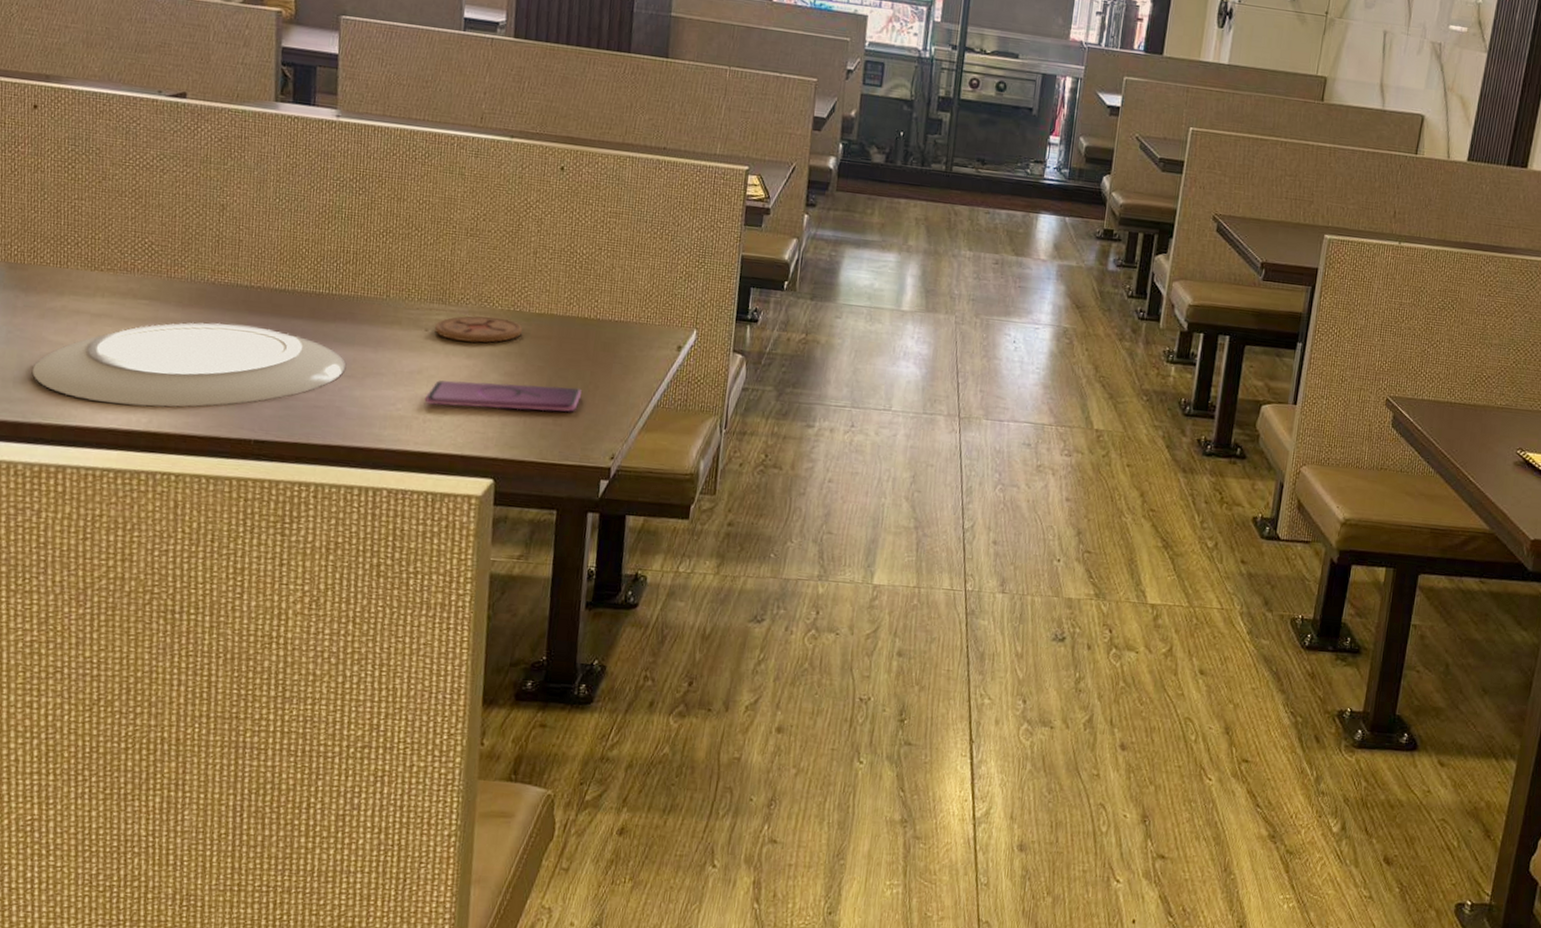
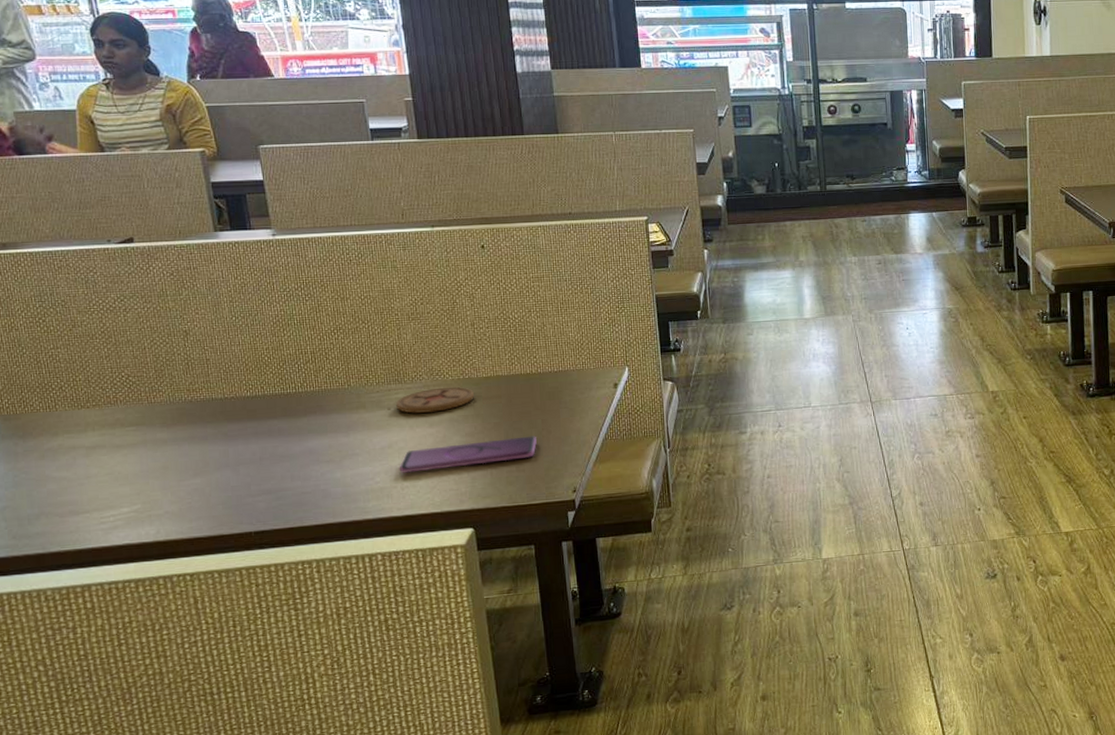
plate: present [32,322,346,408] -> none [42,432,323,524]

